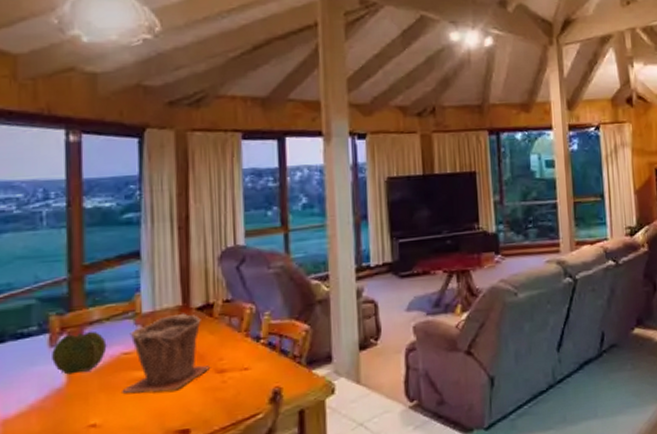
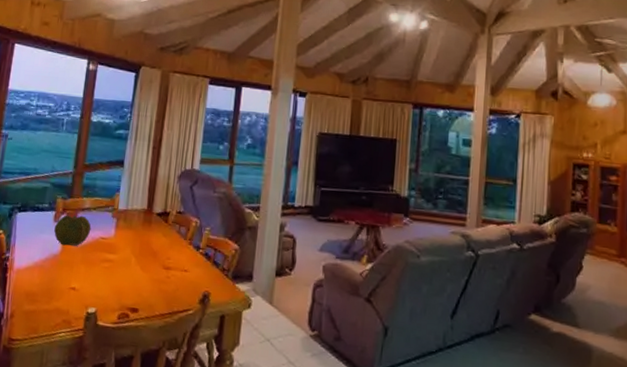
plant pot: present [122,313,210,393] -> none [96,215,159,276]

